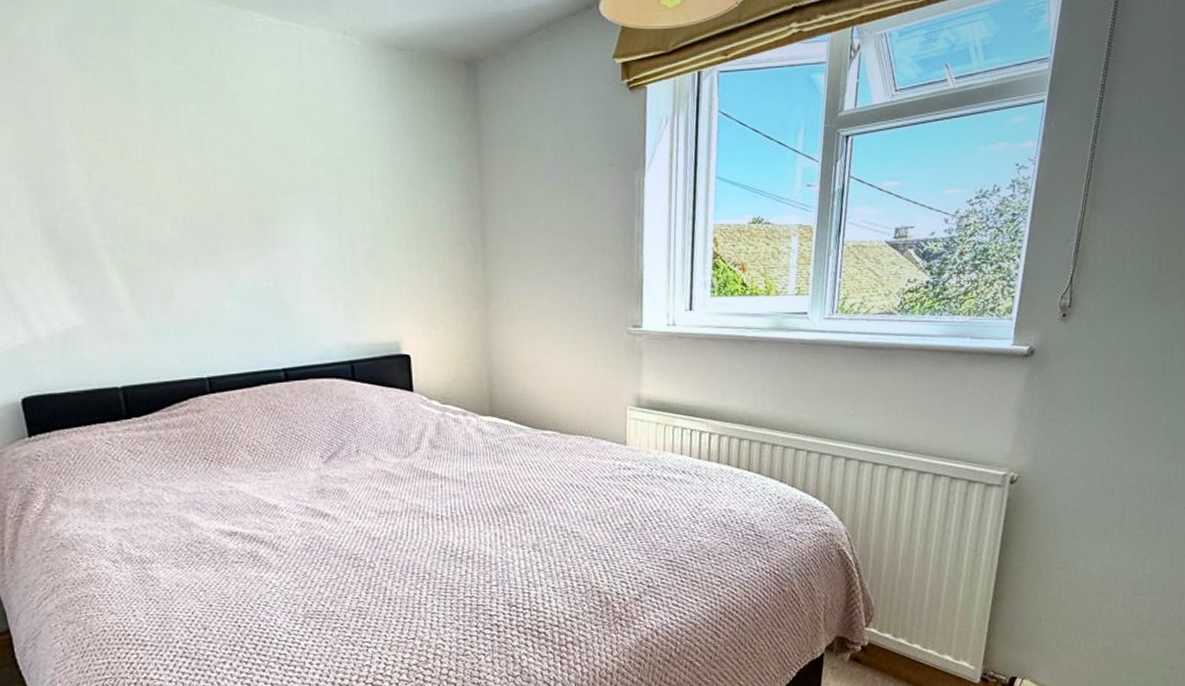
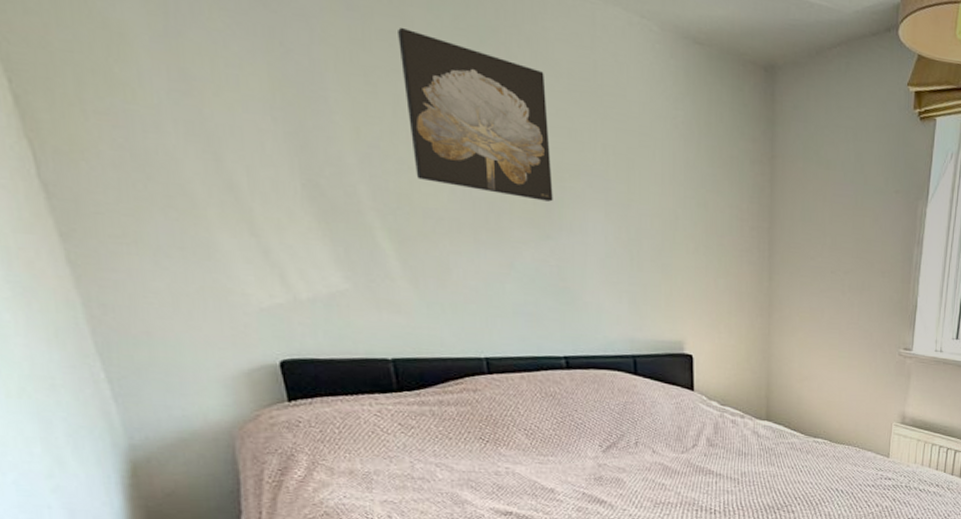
wall art: none [124,77,267,219] -> present [398,27,553,202]

